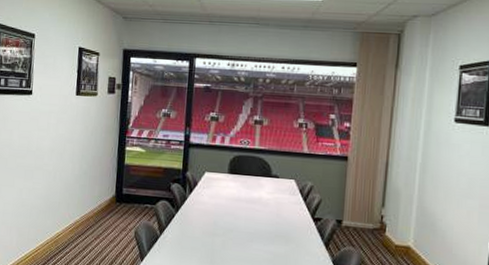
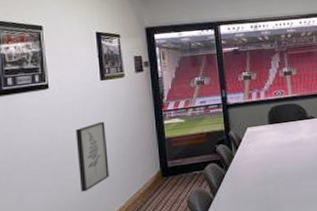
wall art: none [45,135,74,199] -> present [75,121,110,192]

